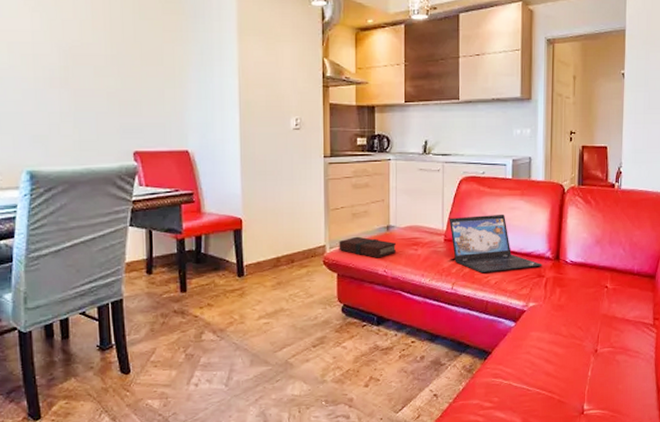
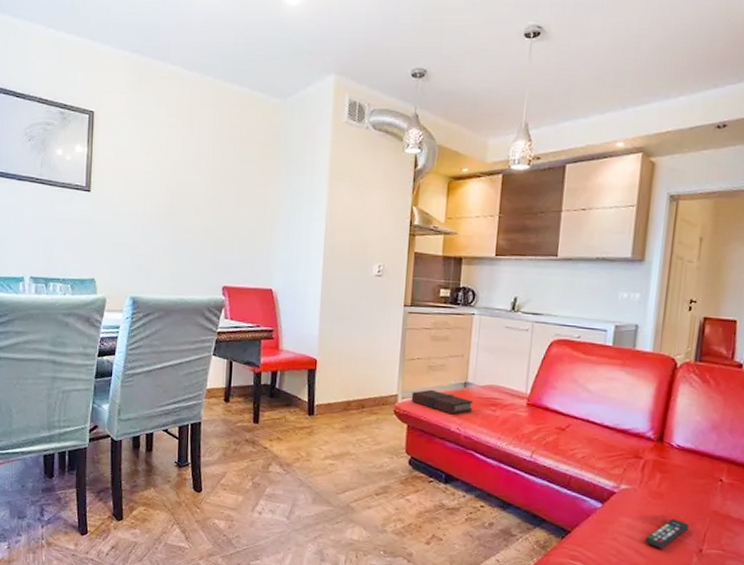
laptop: present [449,213,542,274] -> none [533,381,641,447]
remote control: none [552,326,586,355] -> present [644,518,690,549]

